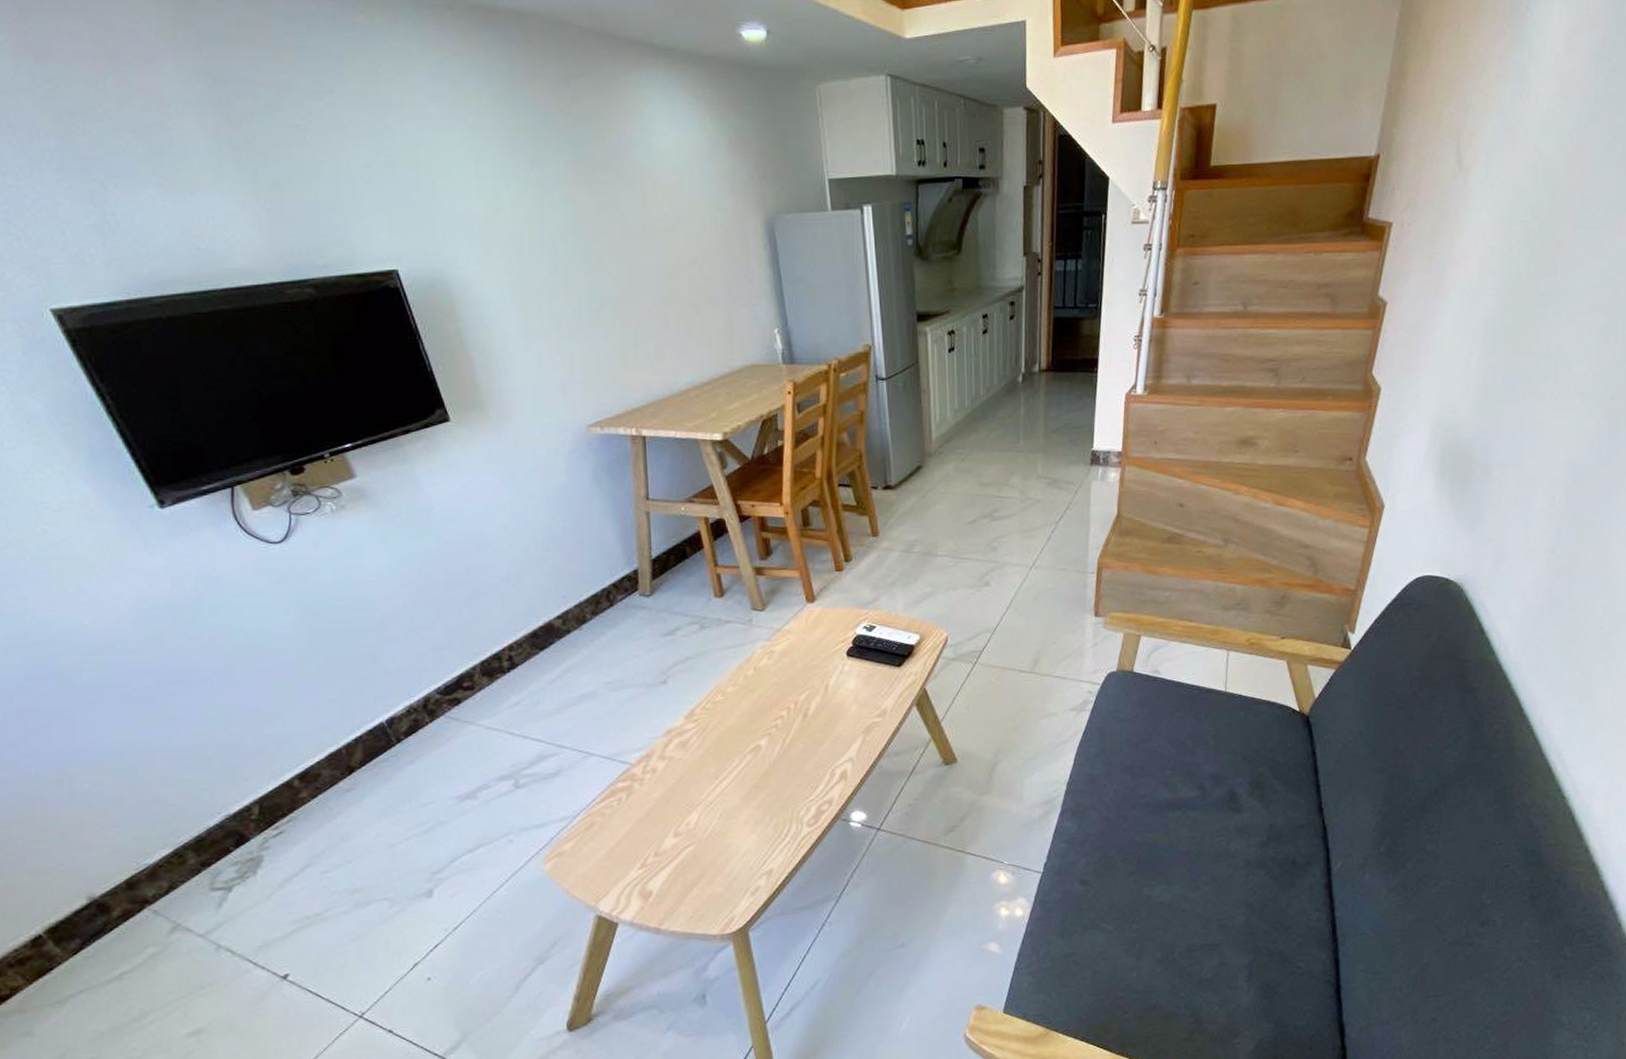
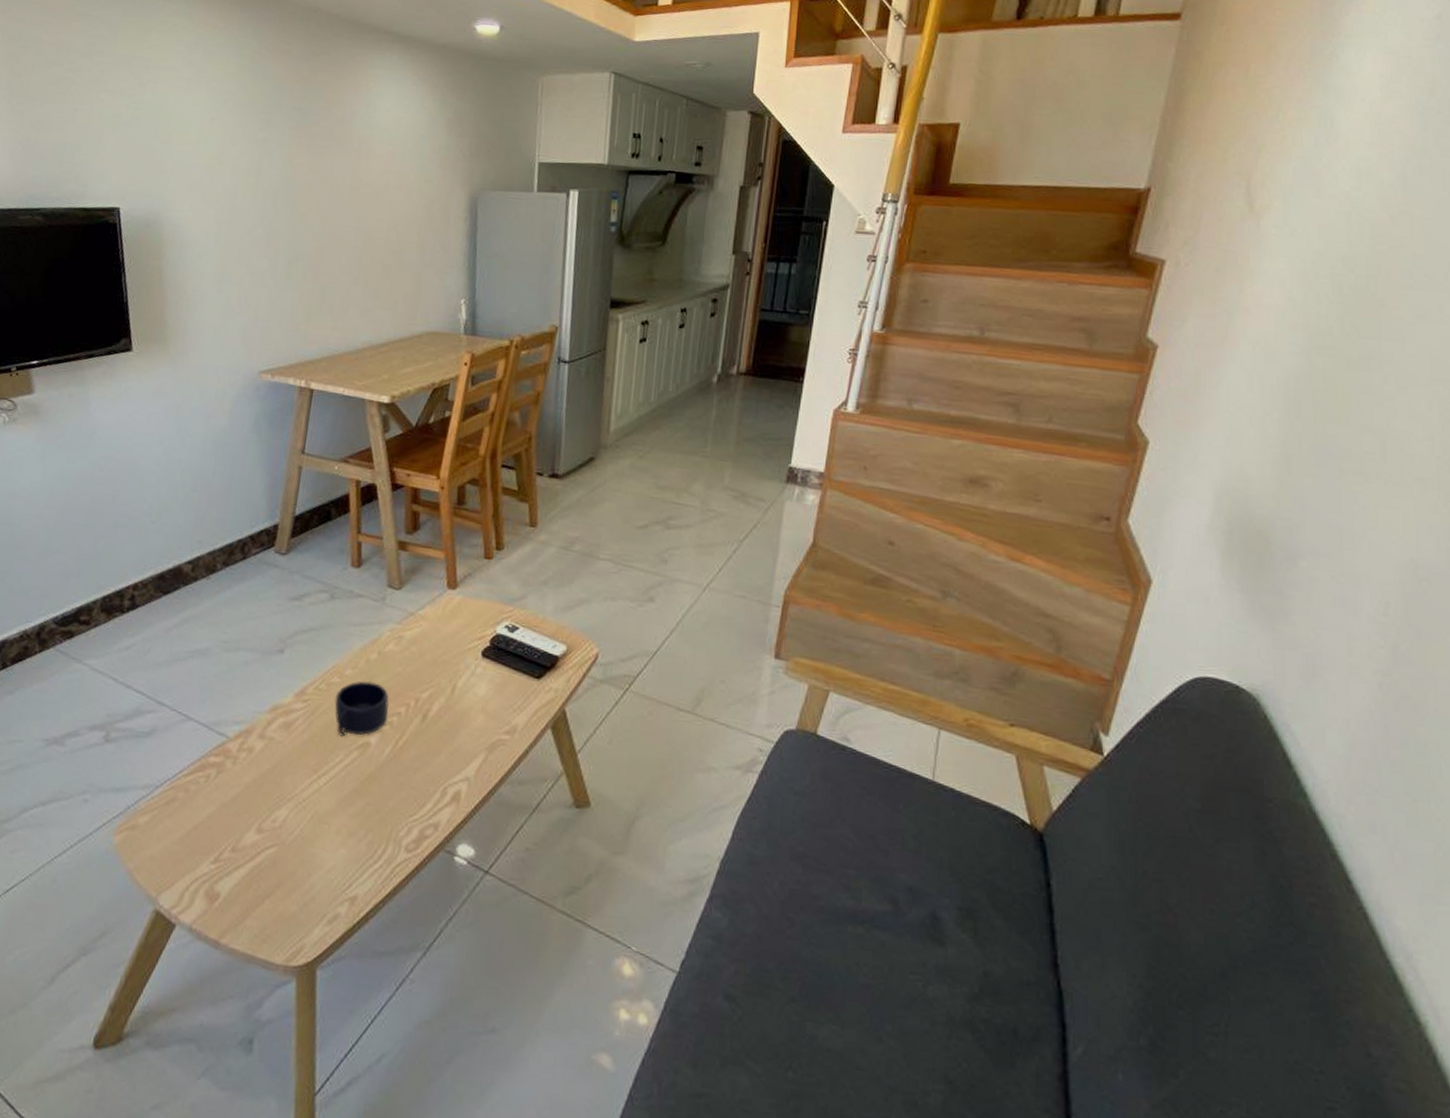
mug: none [722,693,773,745] -> present [334,680,389,737]

